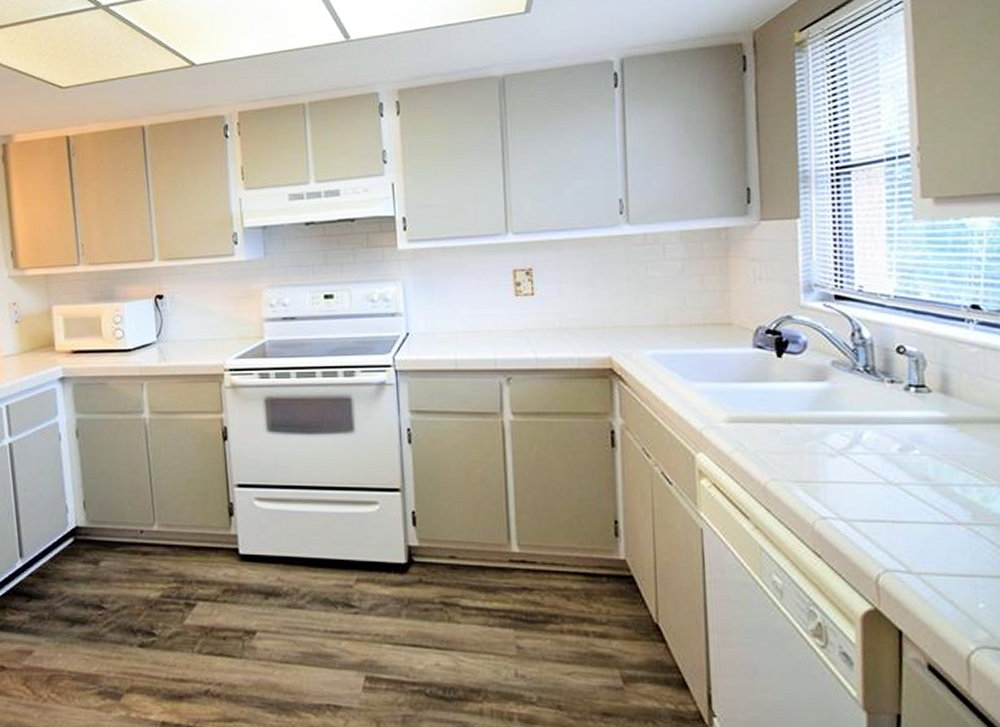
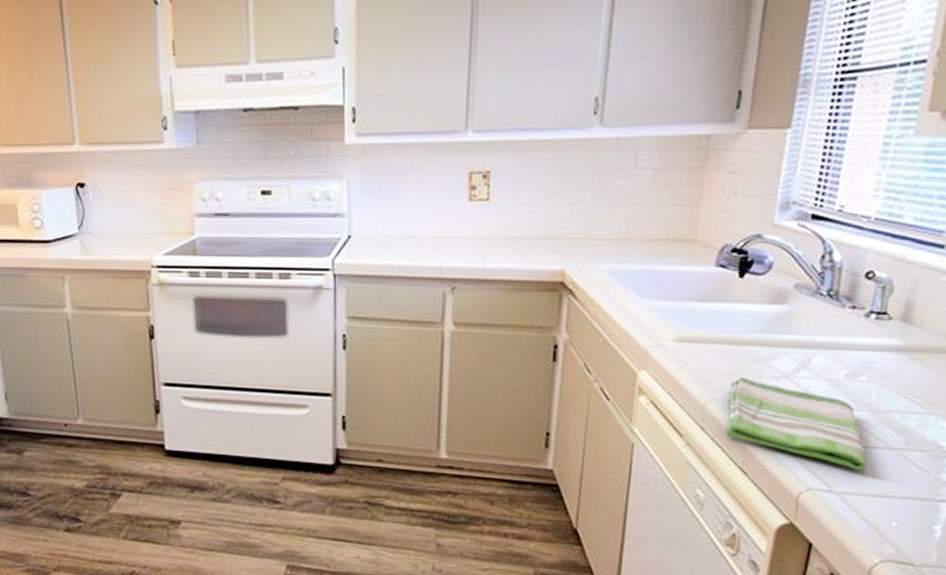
dish towel: none [788,454,939,548] -> present [726,376,867,470]

